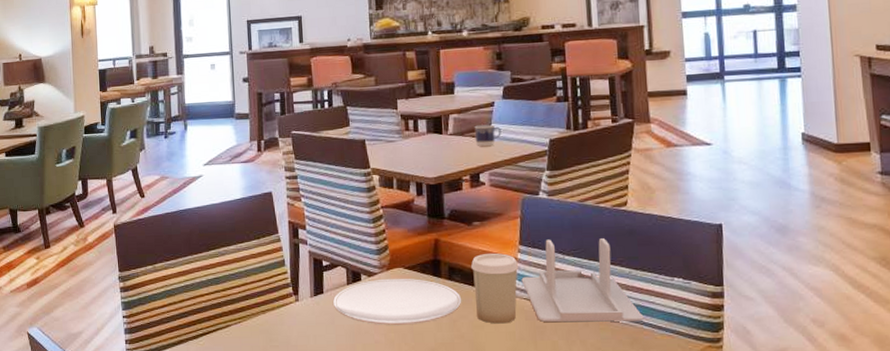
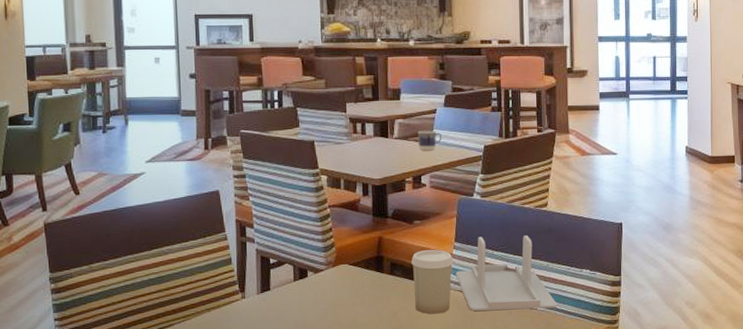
plate: present [333,278,462,325] -> none [280,274,402,319]

